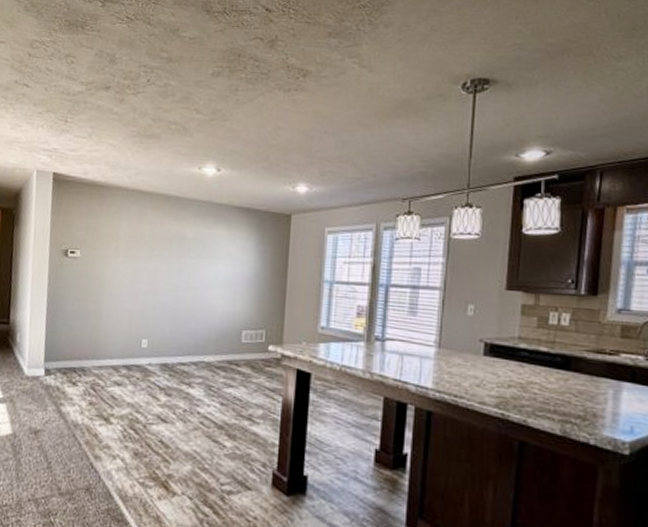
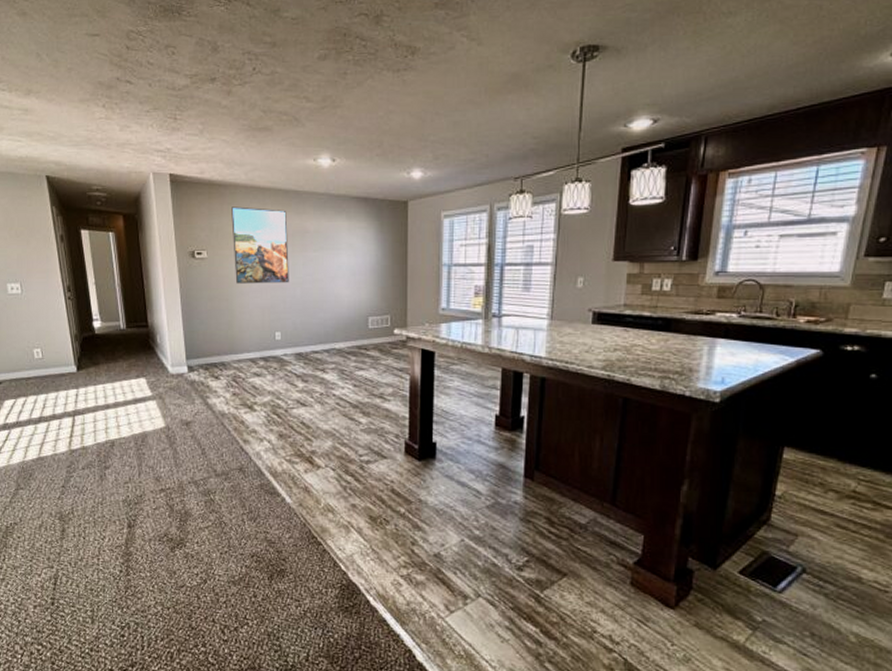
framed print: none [106,208,167,289] -> present [231,206,289,284]

